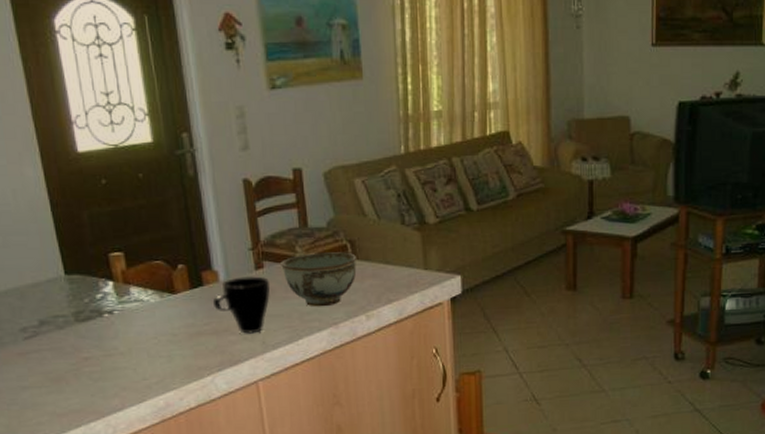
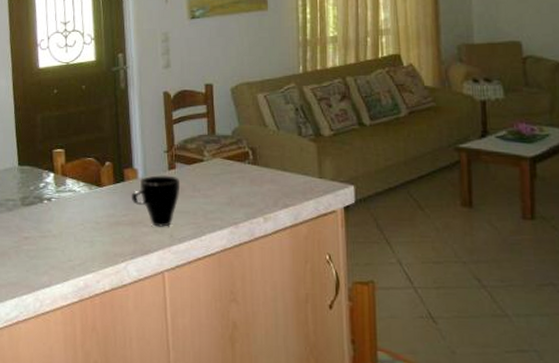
bowl: present [281,252,357,307] -> none [190,158,257,207]

